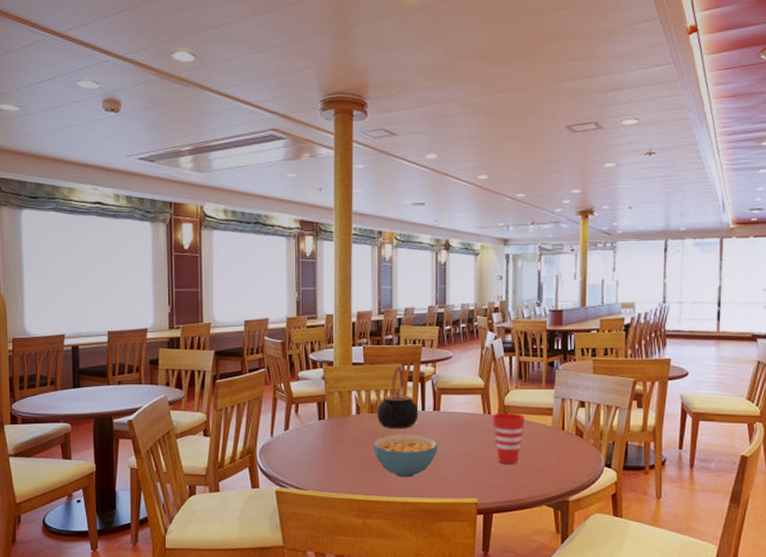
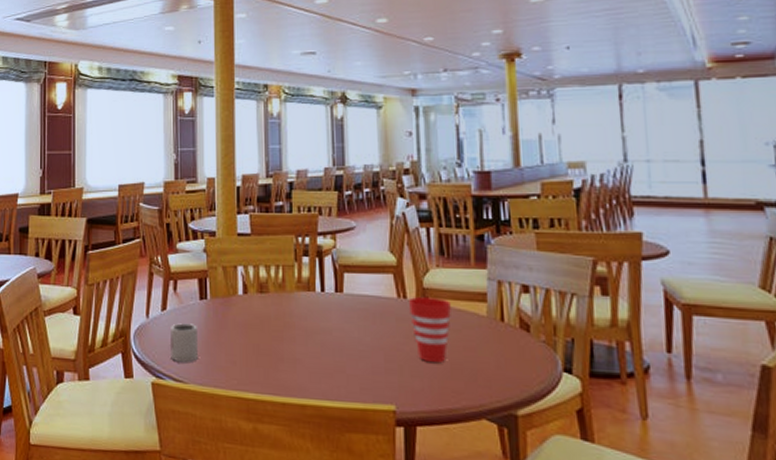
cup: none [291,439,316,472] -> present [169,322,198,362]
cereal bowl: present [372,434,438,478] -> none [263,320,342,374]
teapot: present [377,365,419,429] -> none [268,237,318,314]

